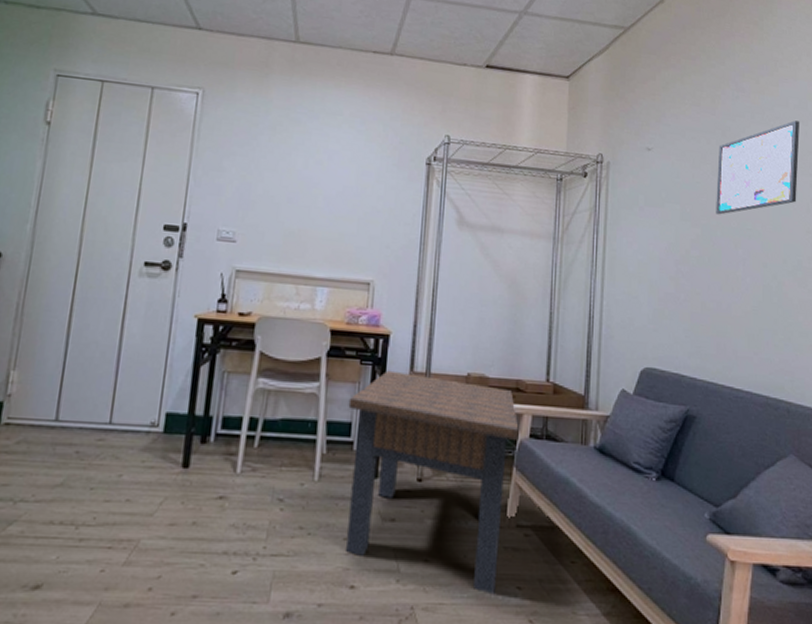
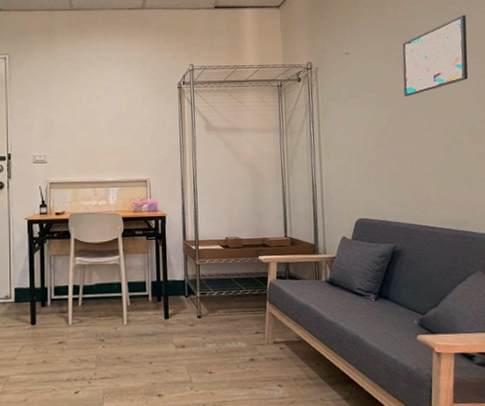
side table: present [345,370,519,595] -> none [141,241,268,392]

